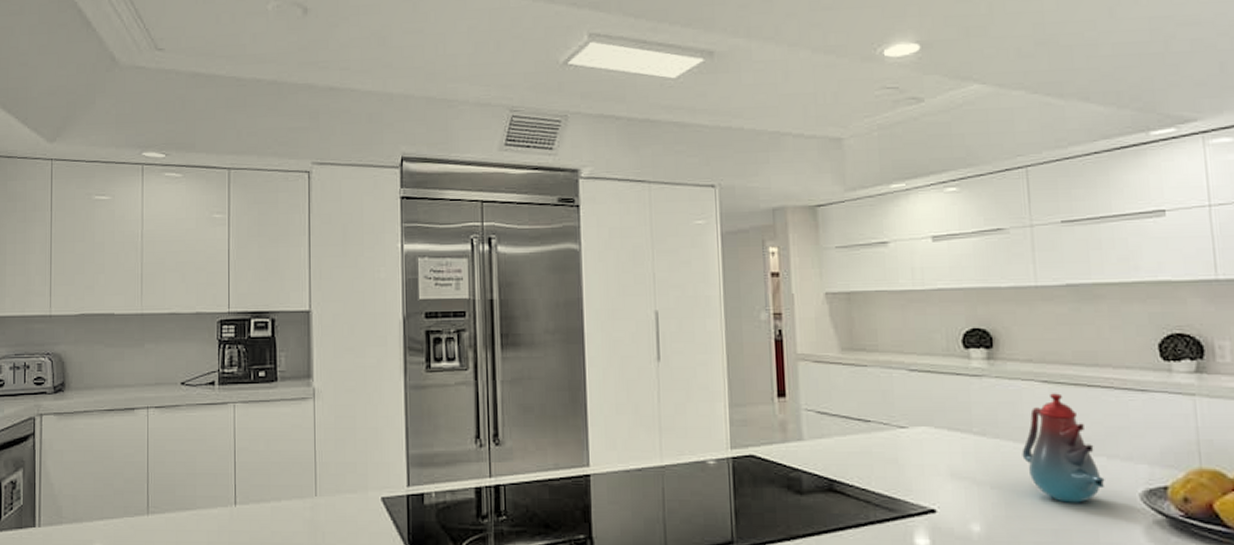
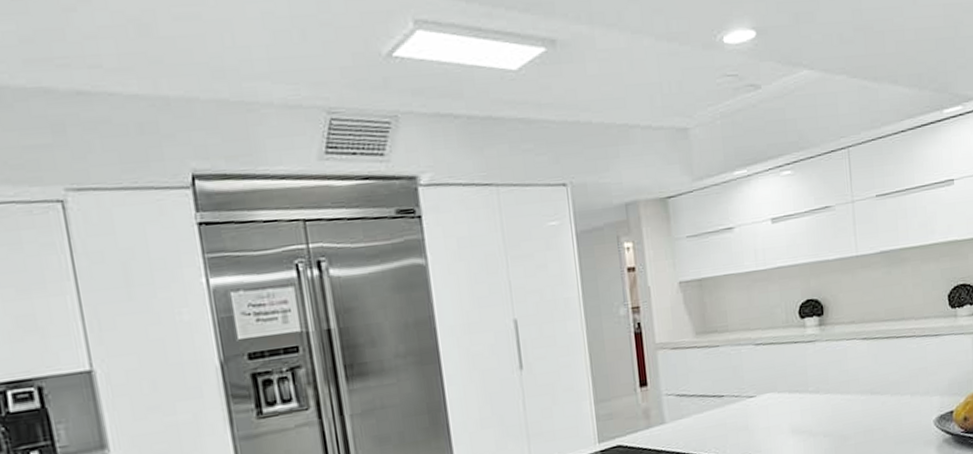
teakettle: present [1022,393,1105,503] -> none [847,347,909,439]

